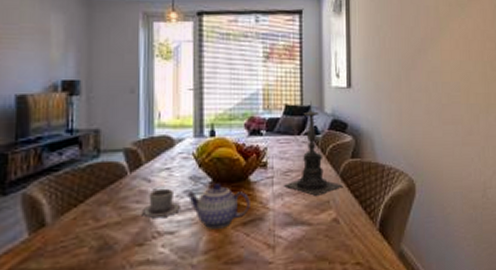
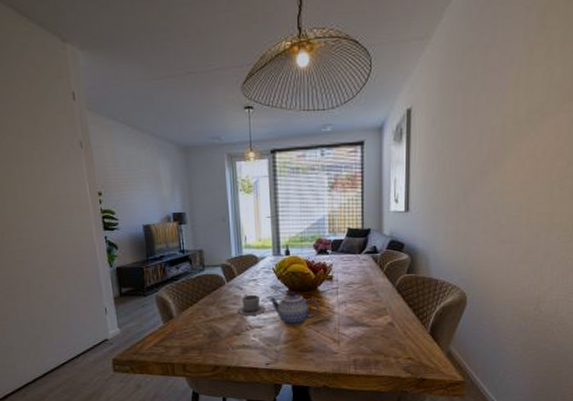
candle holder: present [284,101,342,196] -> none [347,224,398,304]

